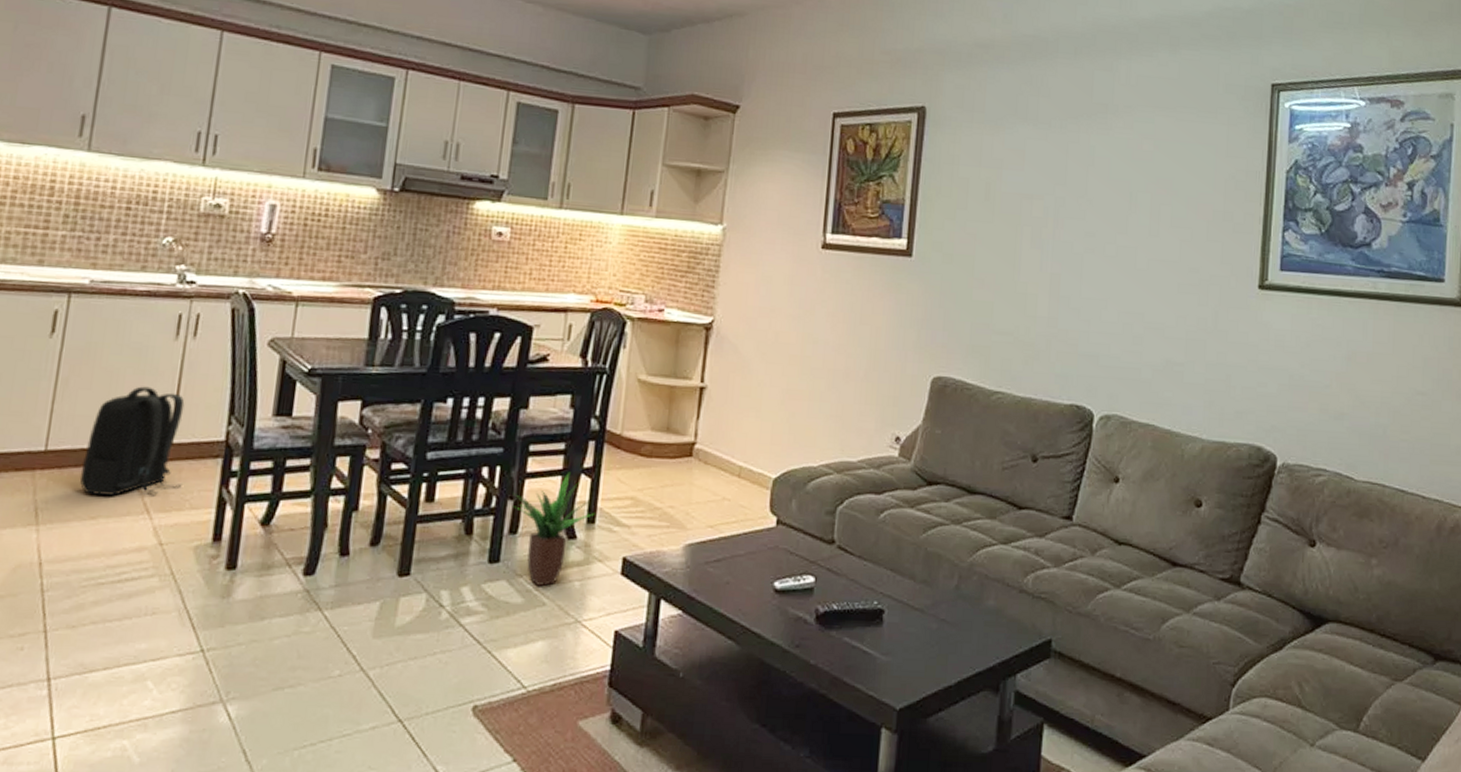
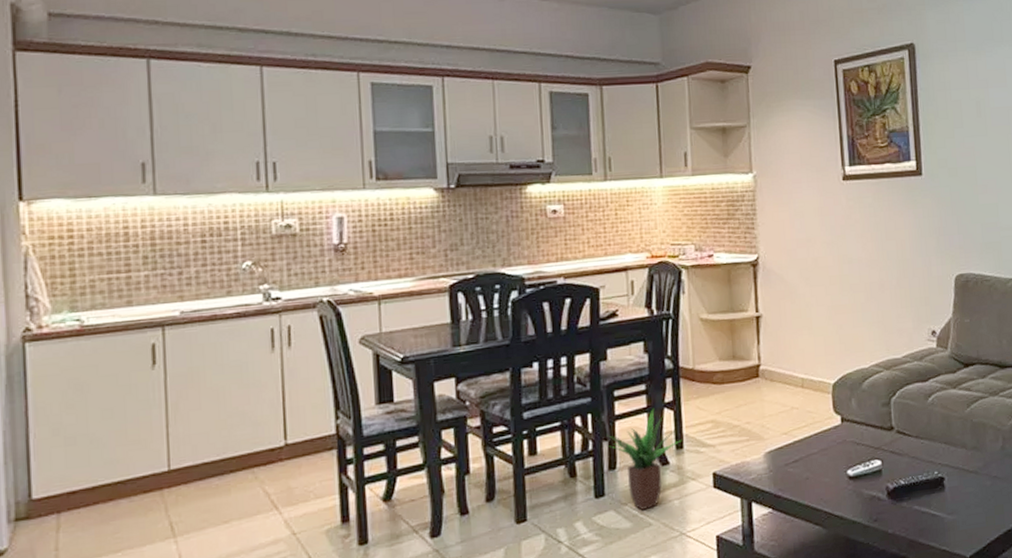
backpack: present [79,386,185,497] -> none [206,398,304,502]

